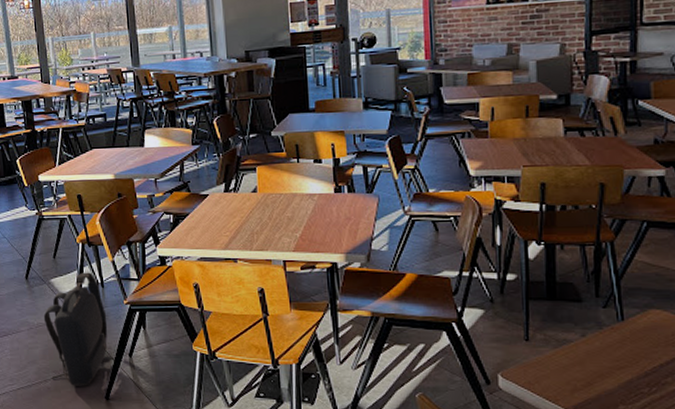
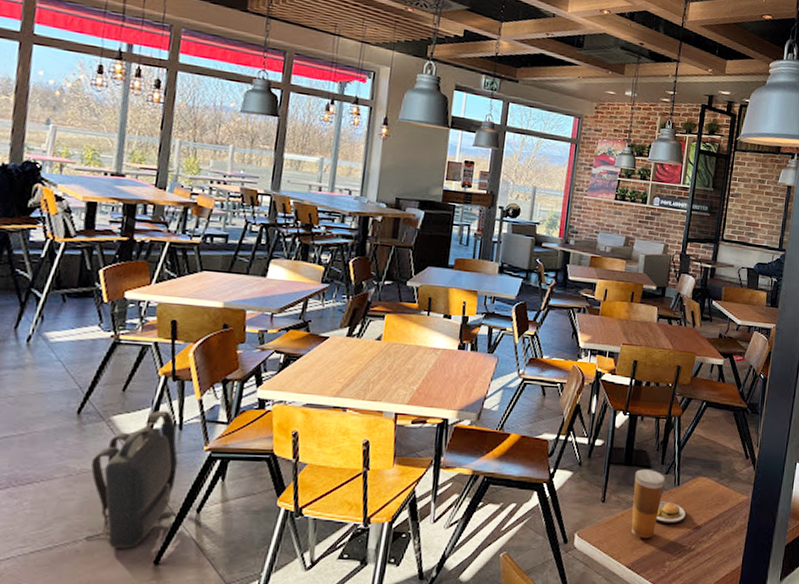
beverage cup: none [562,304,603,379] -> present [631,469,665,538]
hamburger: none [598,338,639,365] -> present [656,501,687,525]

